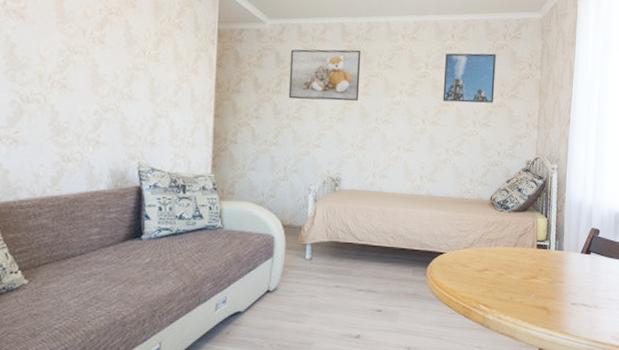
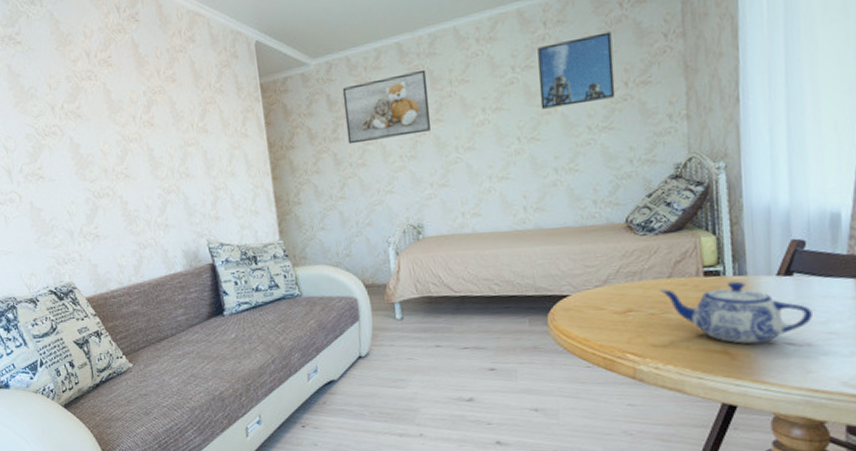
teapot: none [508,254,599,304] -> present [660,281,812,344]

